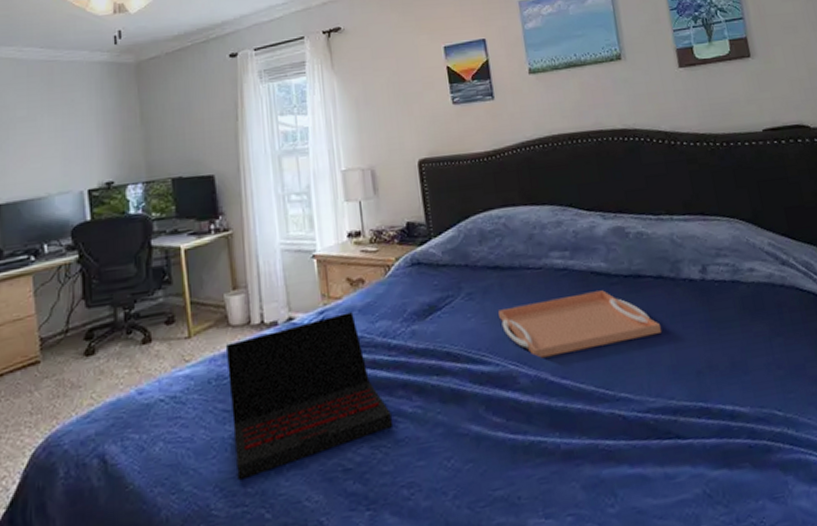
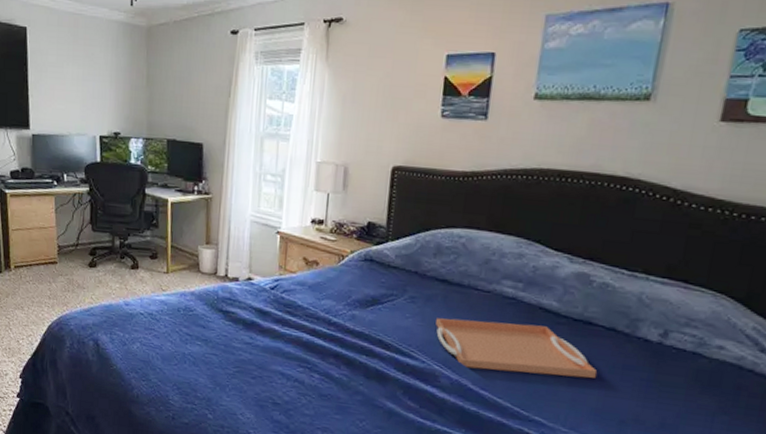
laptop: present [225,312,394,481] -> none [191,285,321,387]

